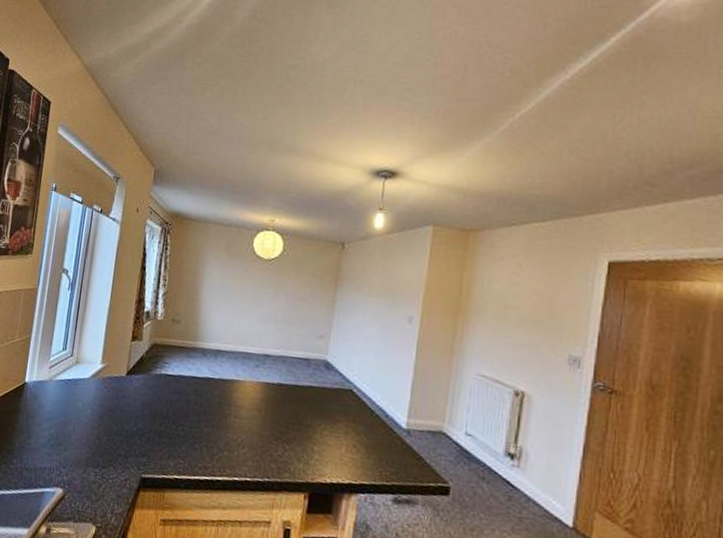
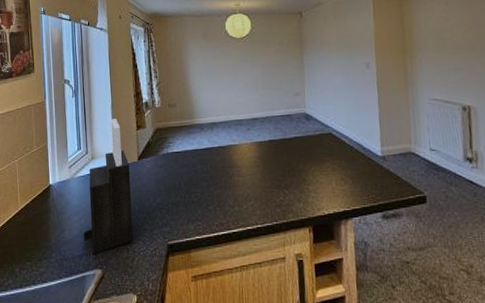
knife block: none [50,323,117,471] -> present [83,119,134,255]

